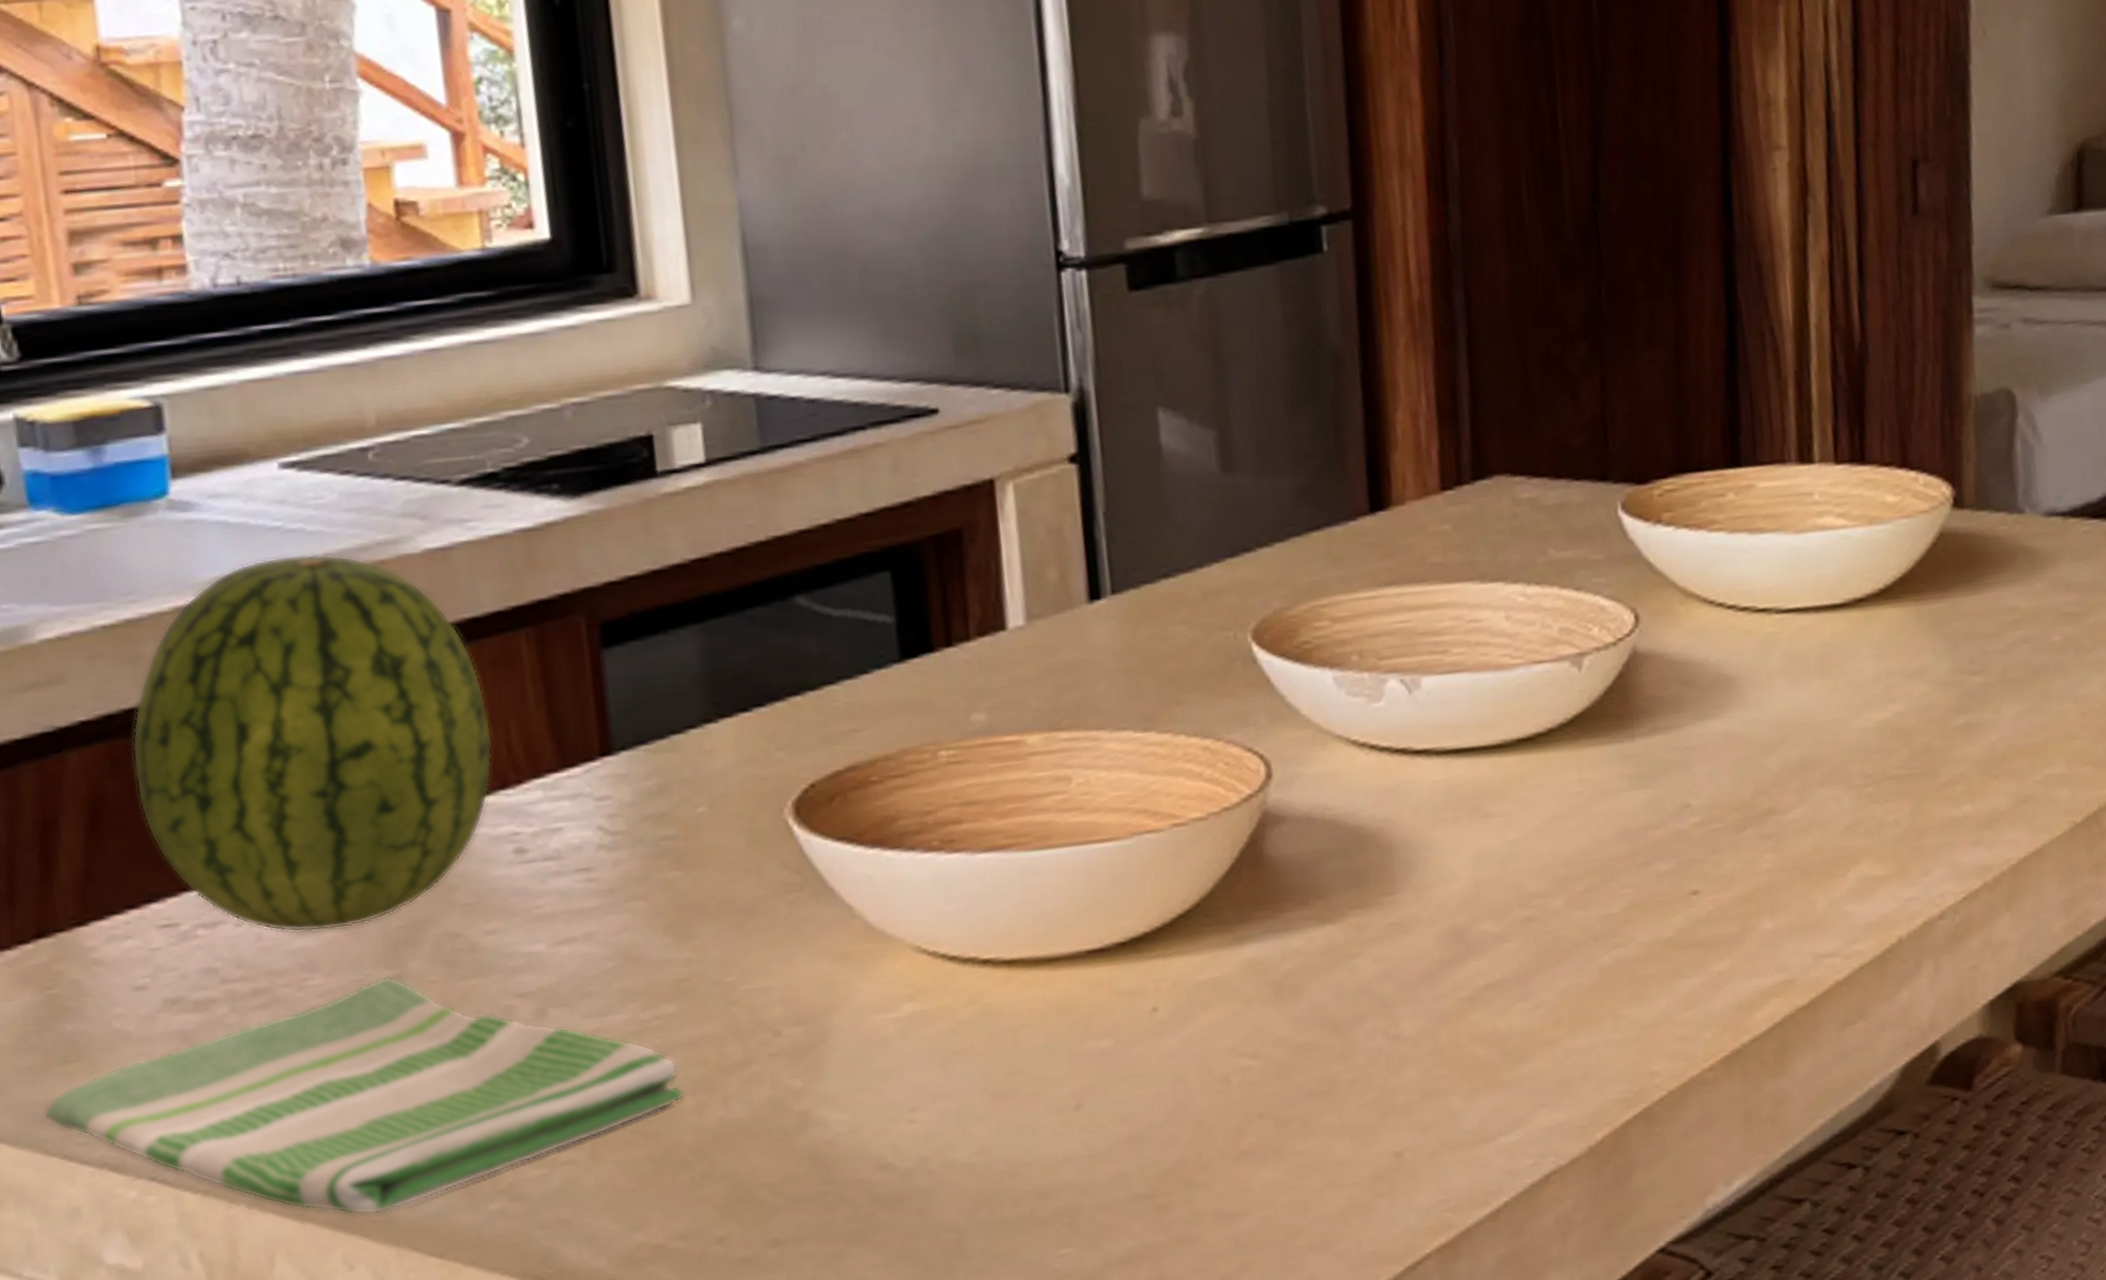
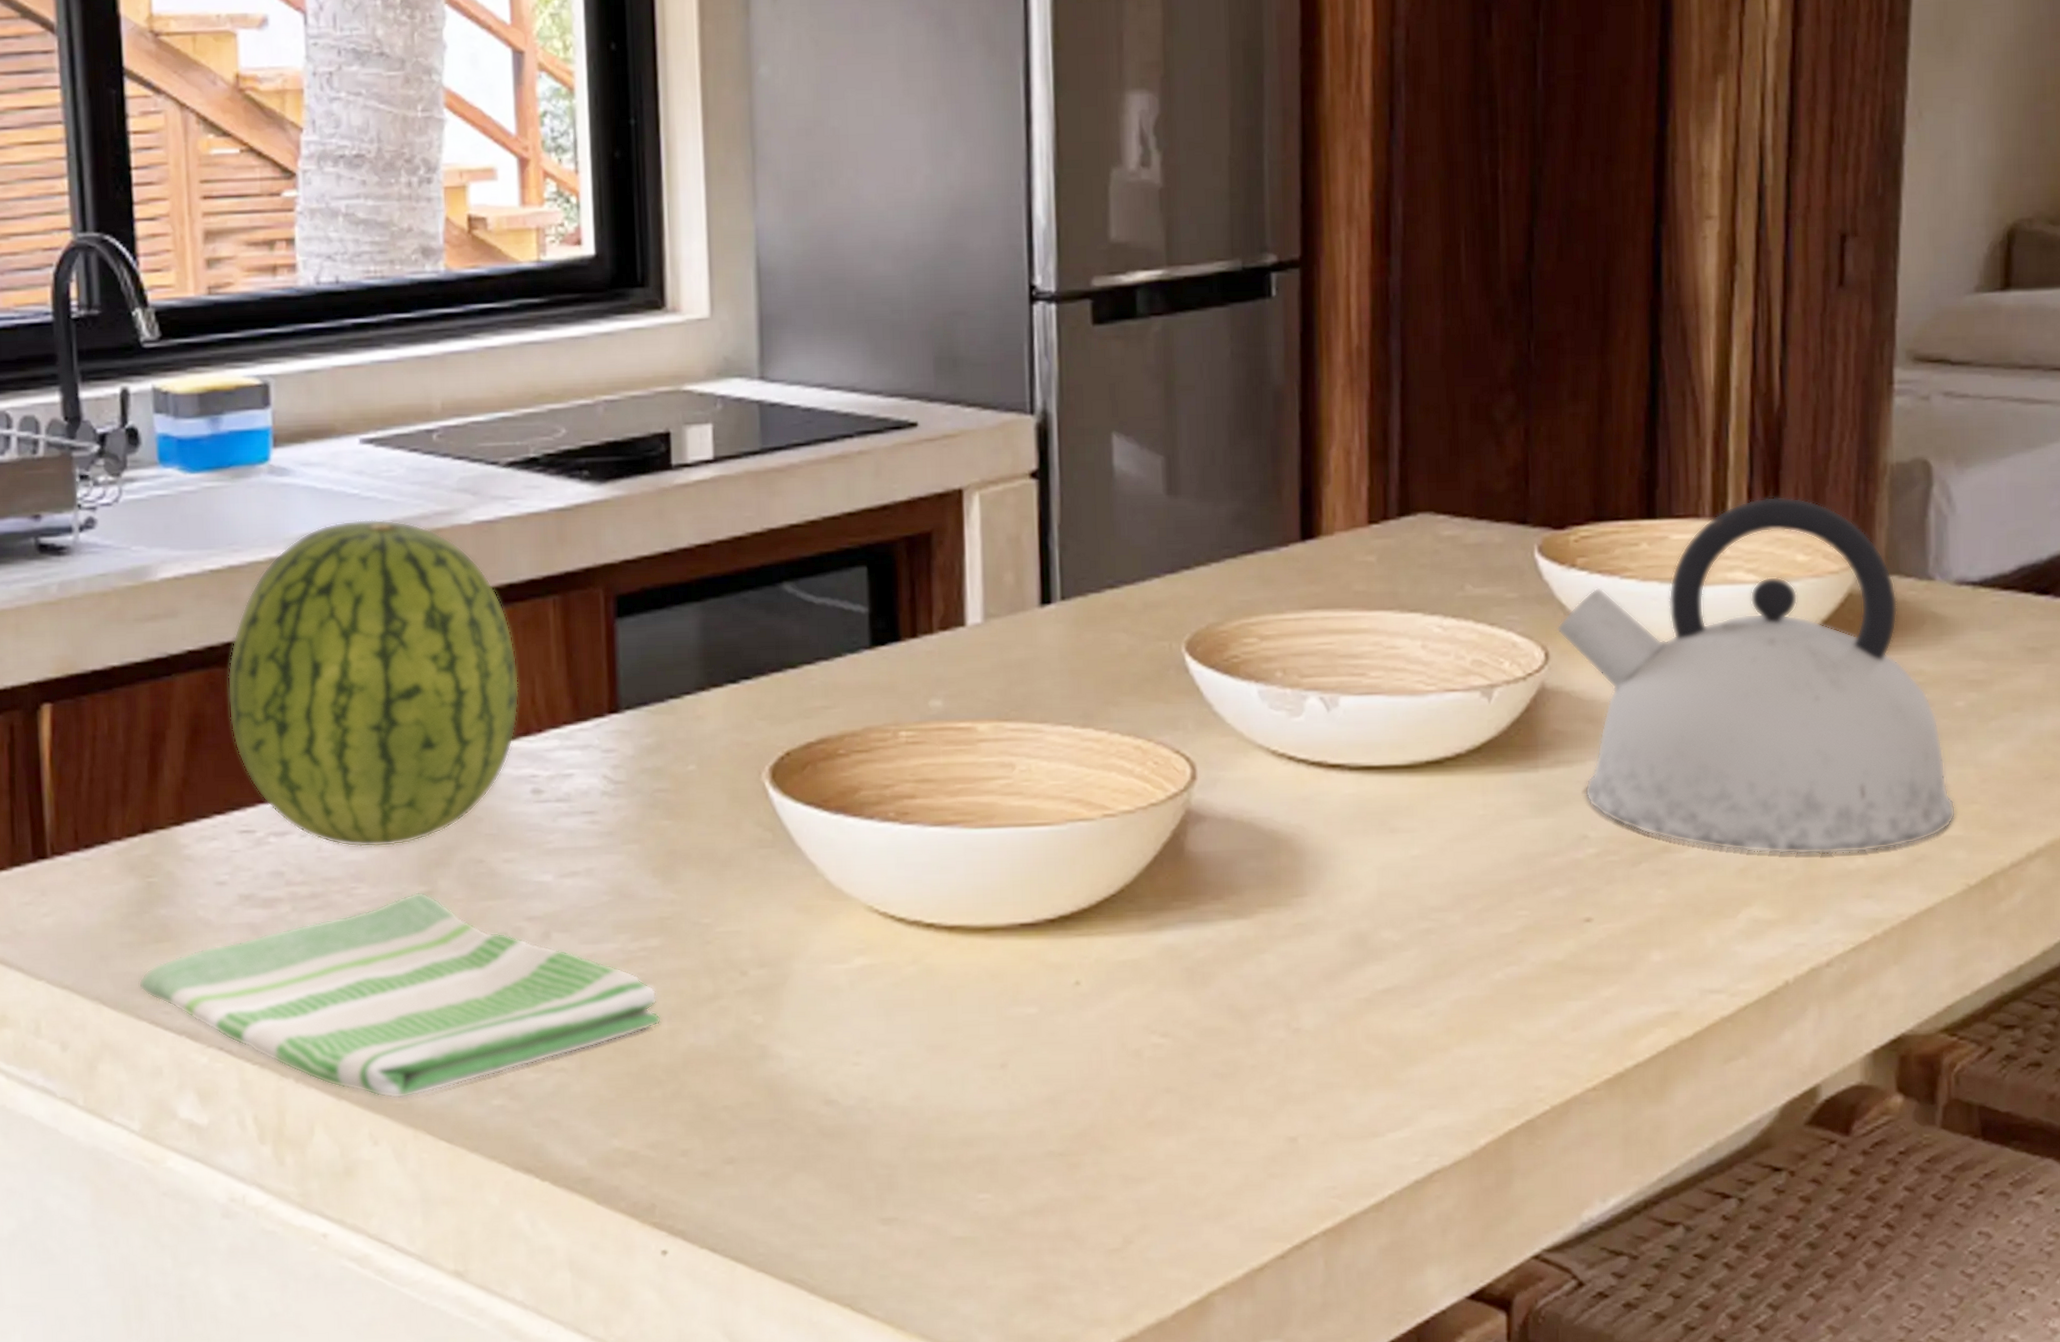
kettle: none [1645,436,2059,808] -> present [1556,496,1956,855]

